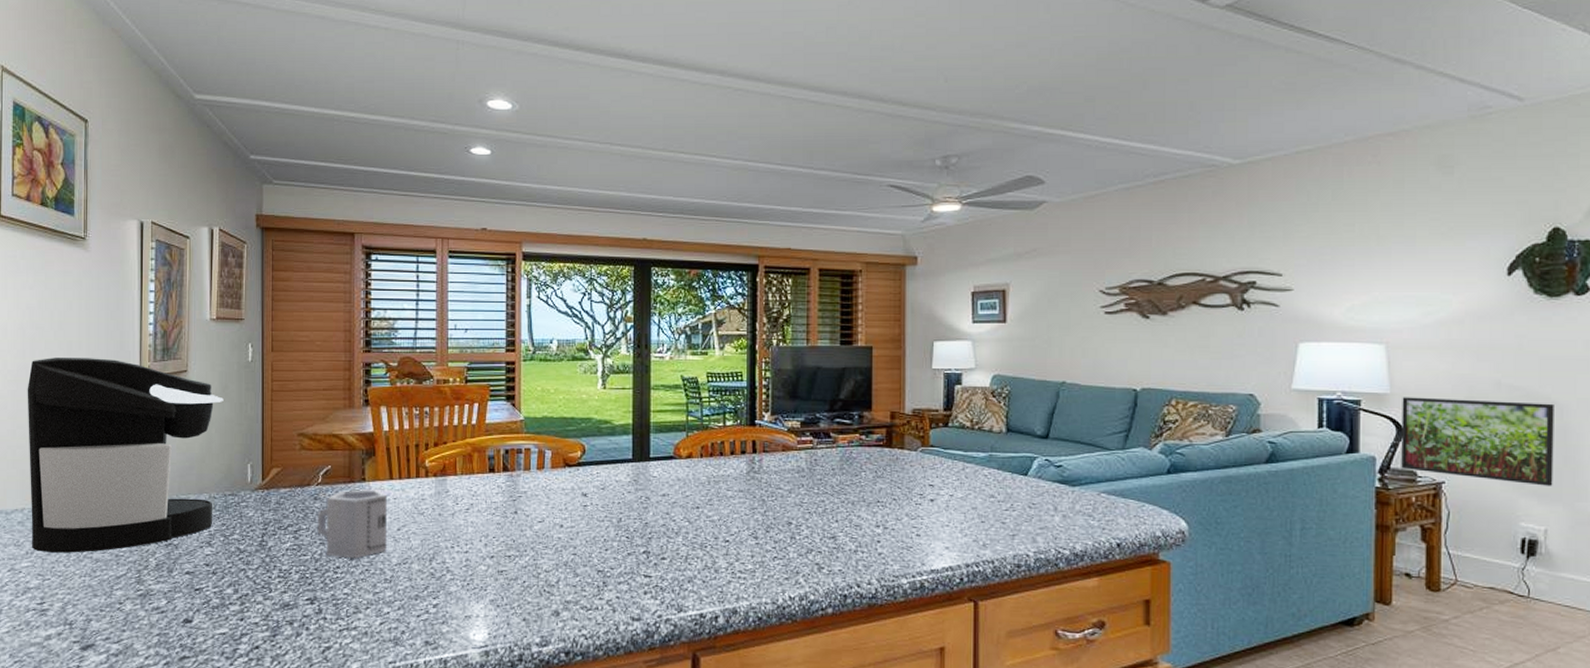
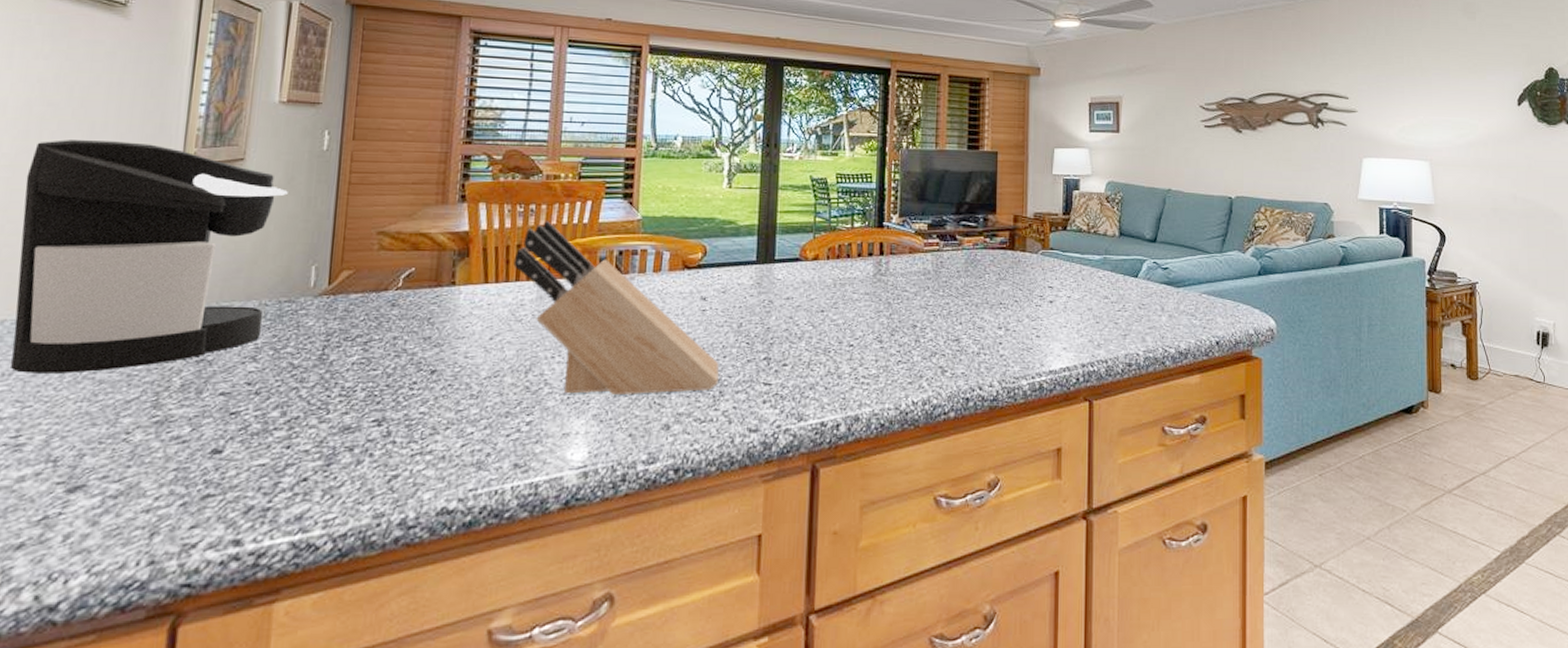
cup: present [317,488,387,559] -> none [392,293,480,373]
knife block: none [413,422,601,583] -> present [513,221,719,396]
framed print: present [1401,397,1554,486] -> none [1444,208,1558,285]

